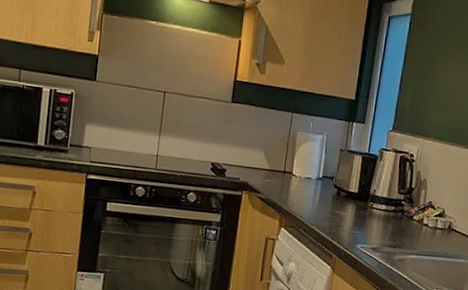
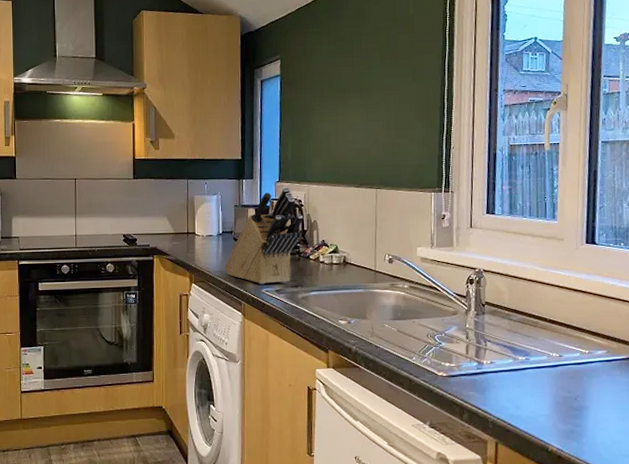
knife block: none [319,137,413,242] -> present [225,186,303,285]

